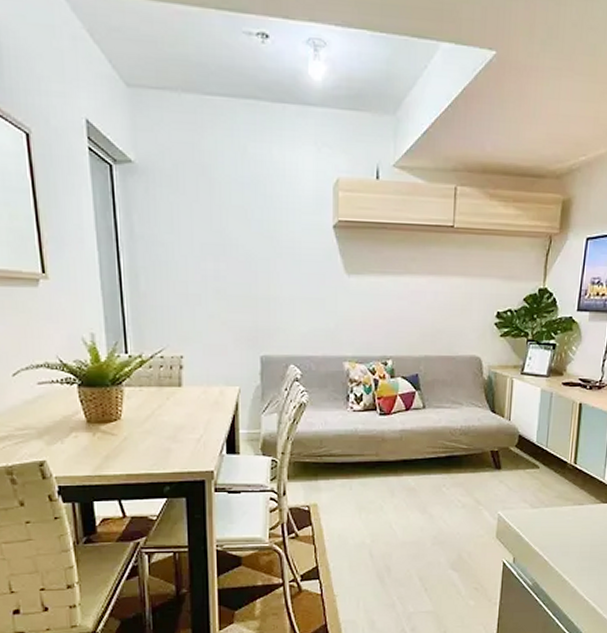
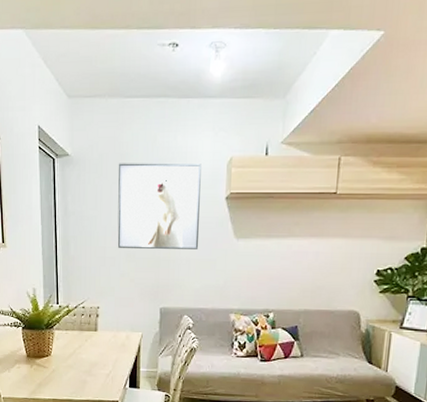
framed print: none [198,176,304,286] -> present [117,162,201,249]

